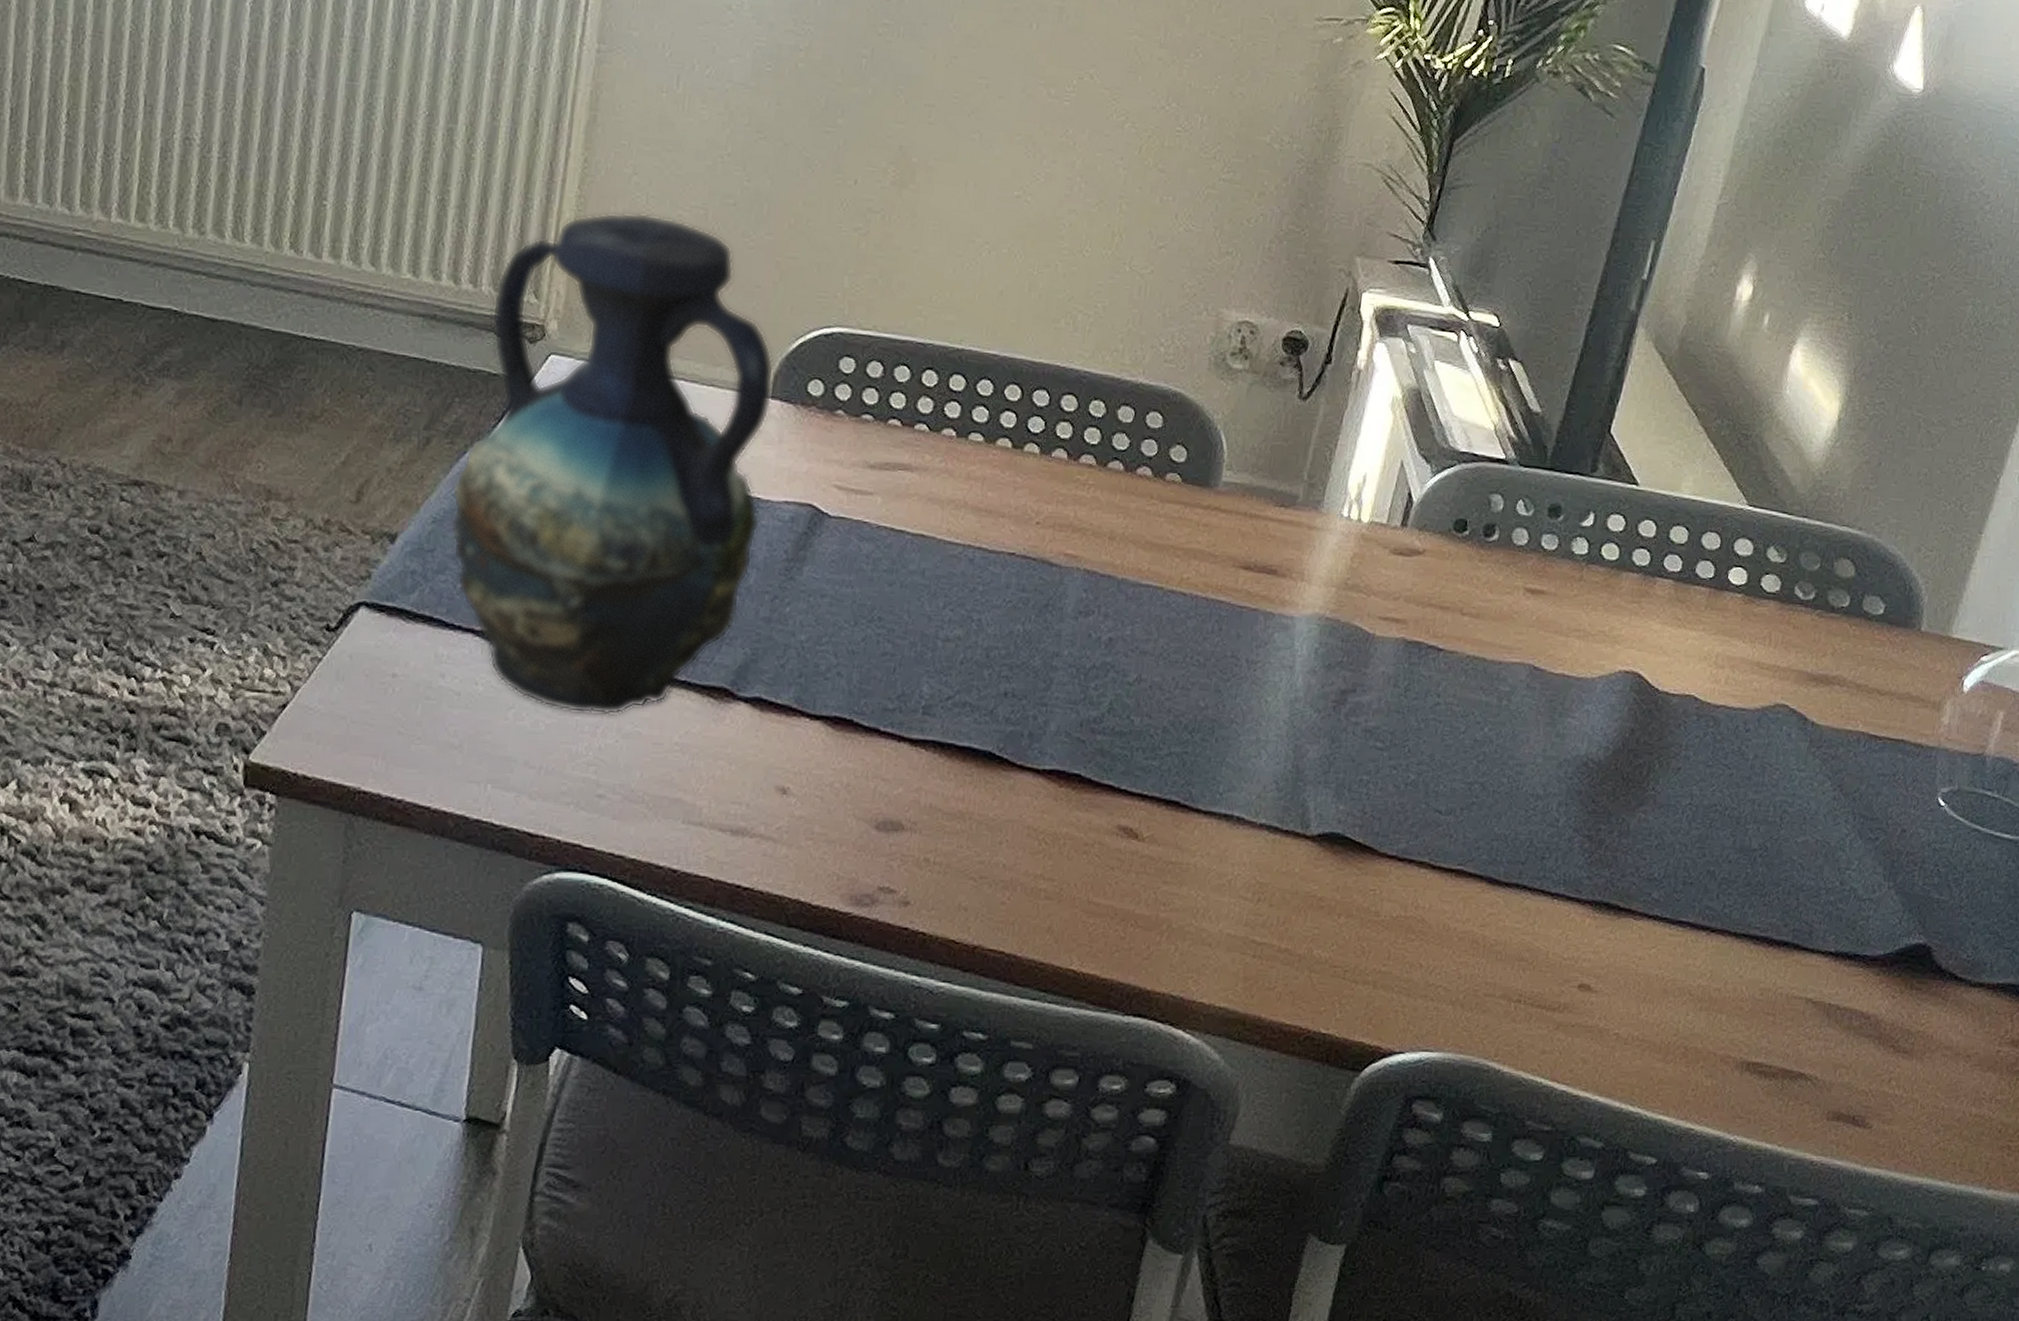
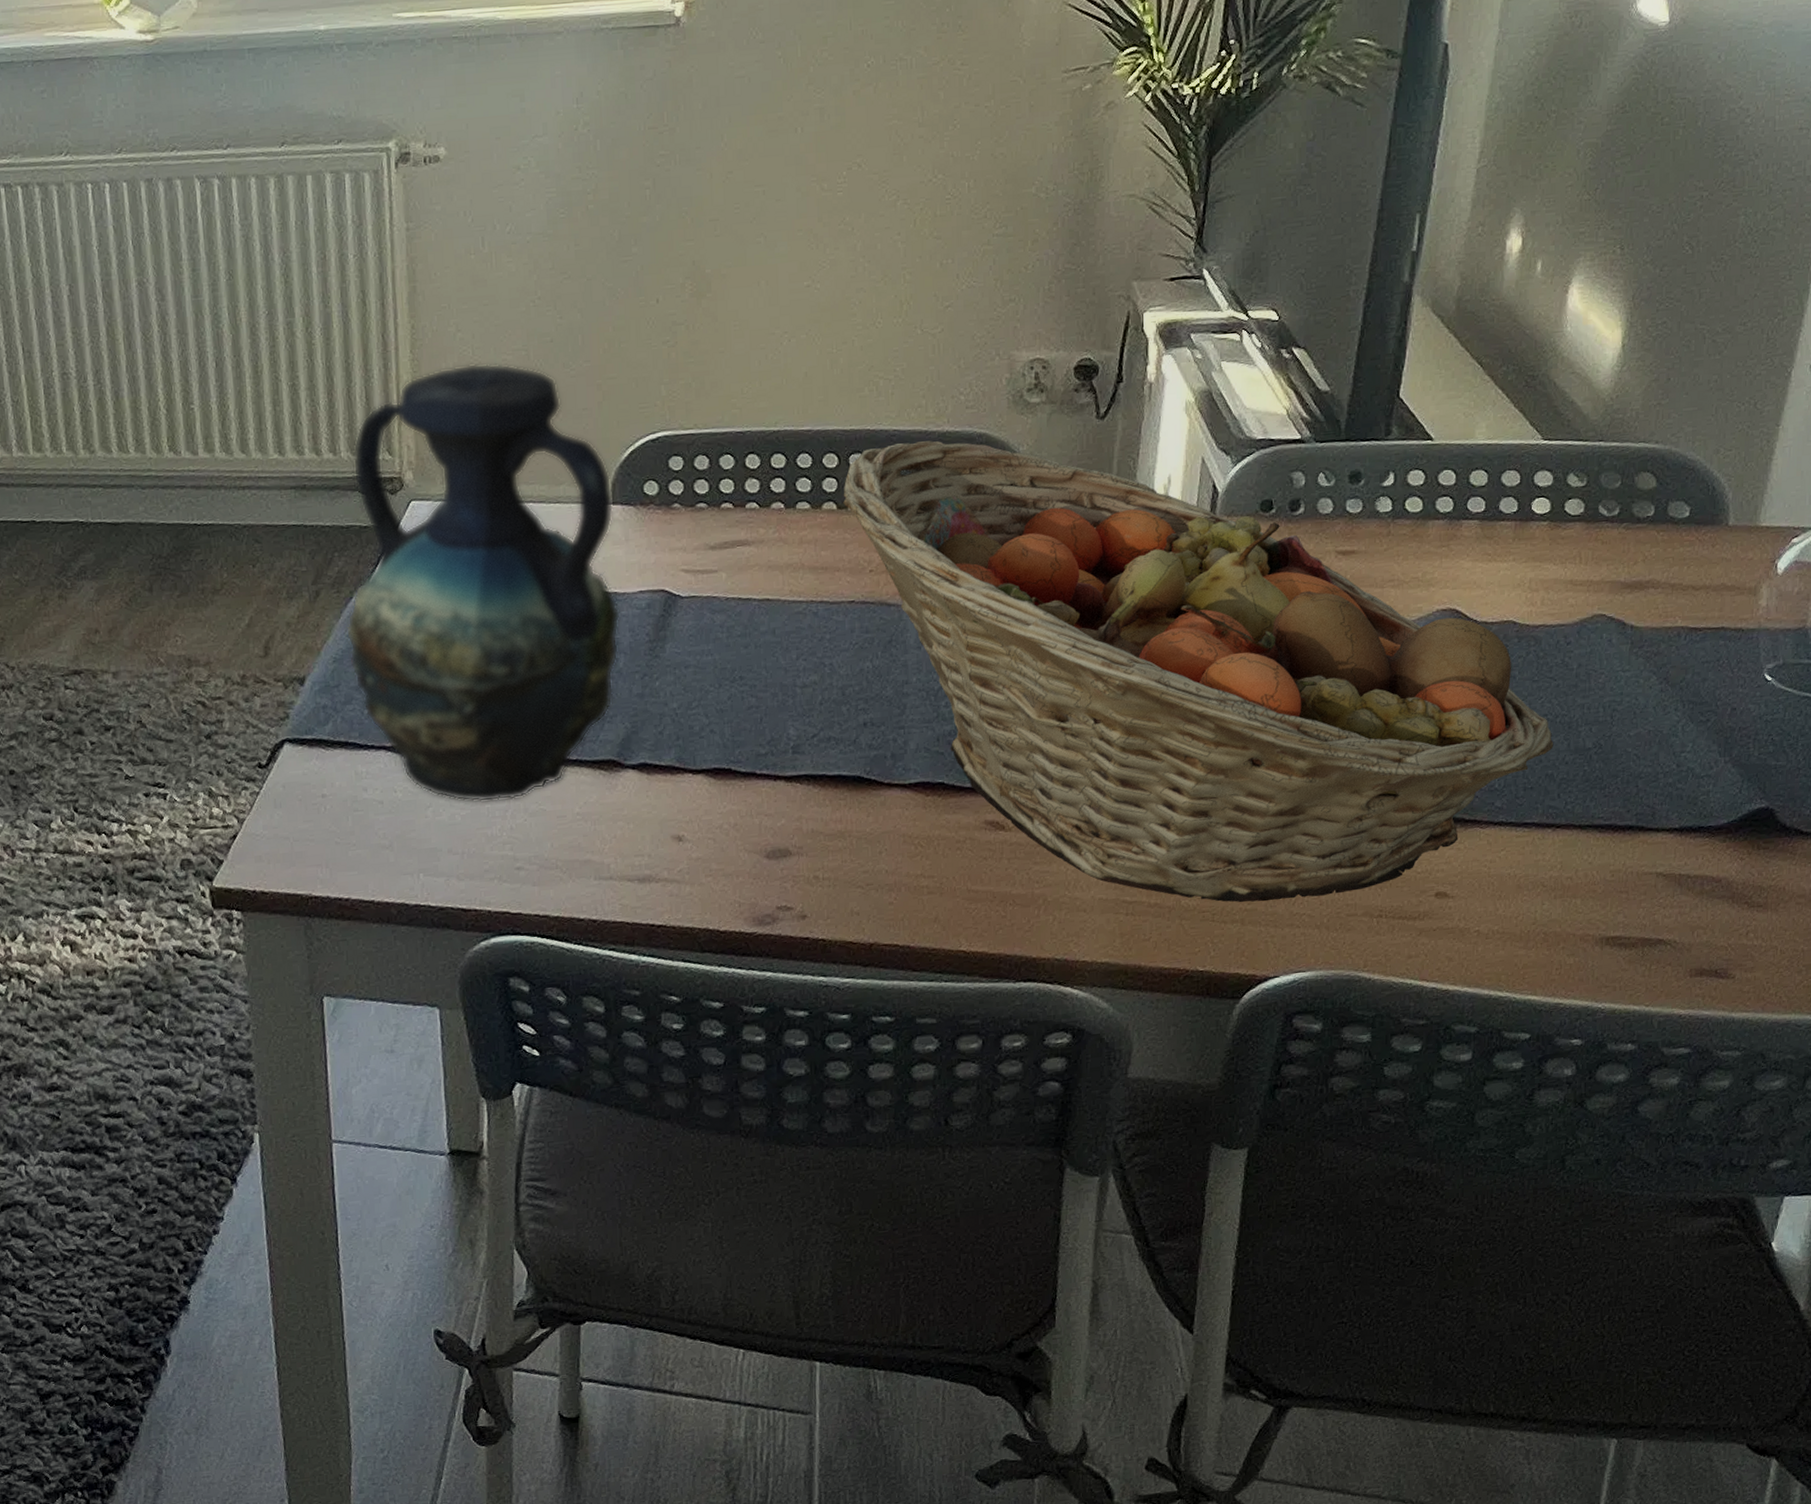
fruit basket: none [1019,387,1720,969] -> present [843,441,1554,903]

